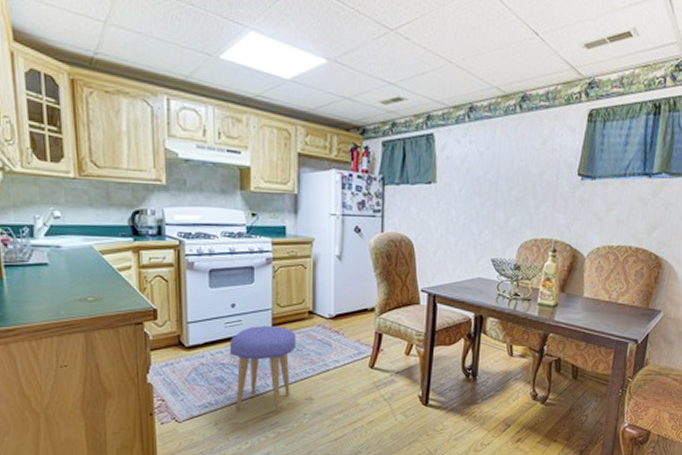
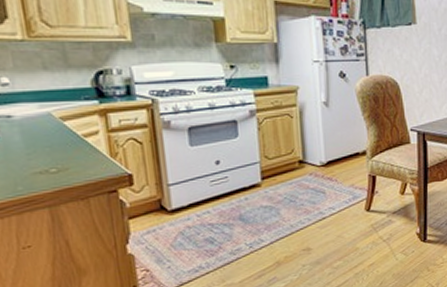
stool: present [229,326,297,412] -> none [216,179,289,270]

